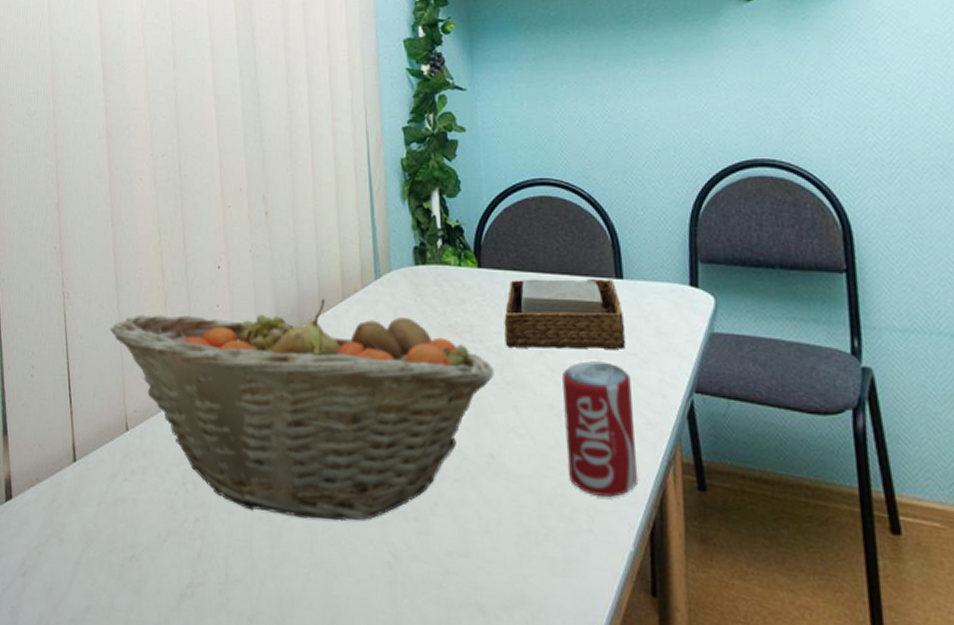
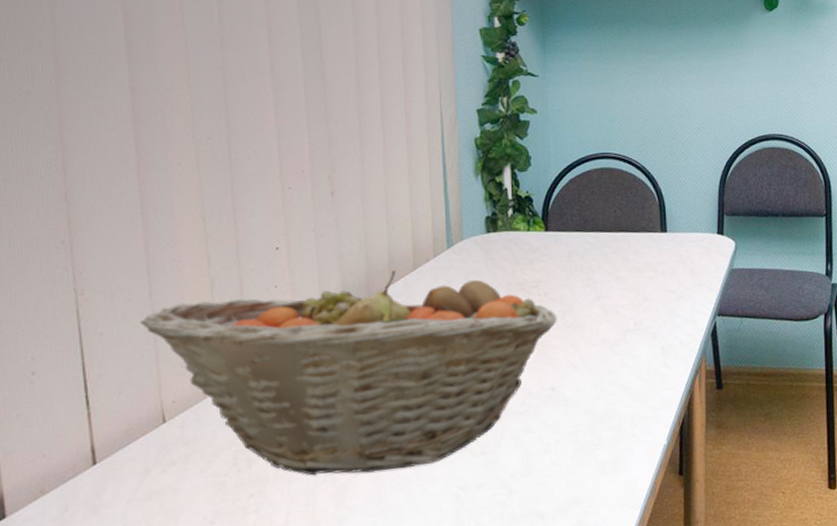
napkin holder: present [504,278,625,349] -> none [567,233,666,296]
beverage can: present [562,361,639,497] -> none [615,300,673,407]

